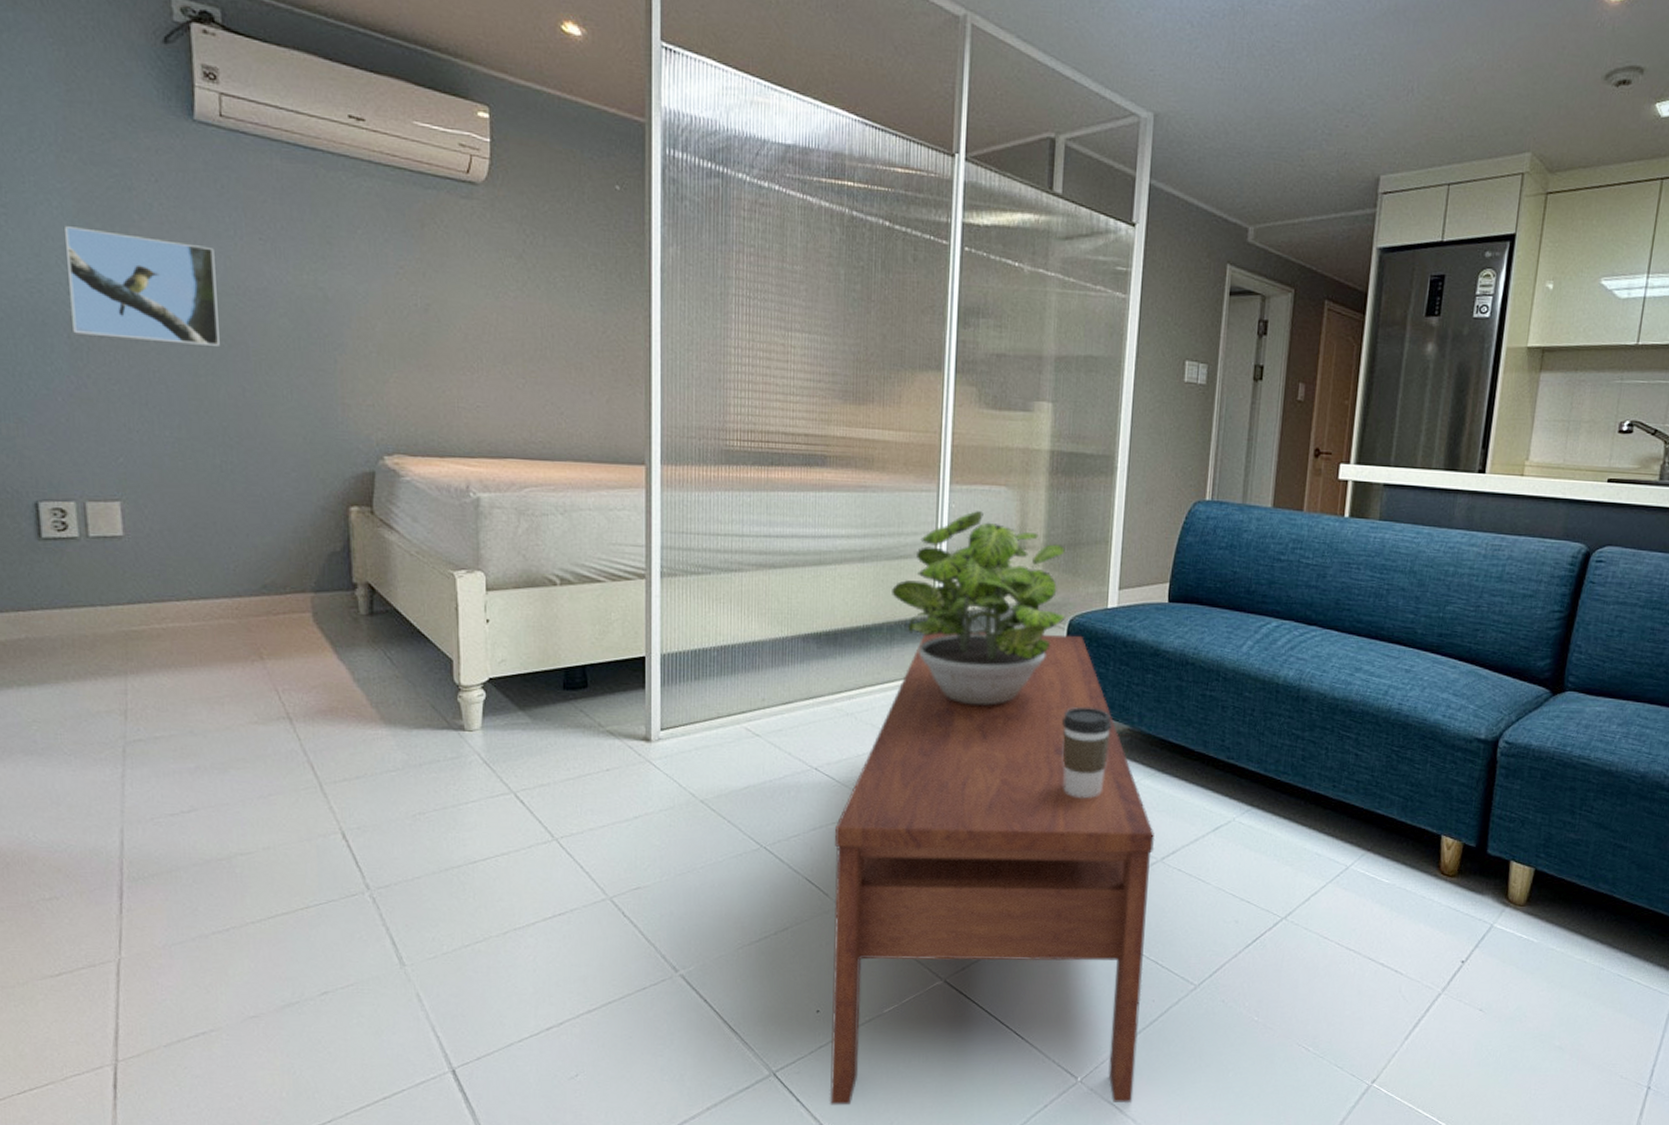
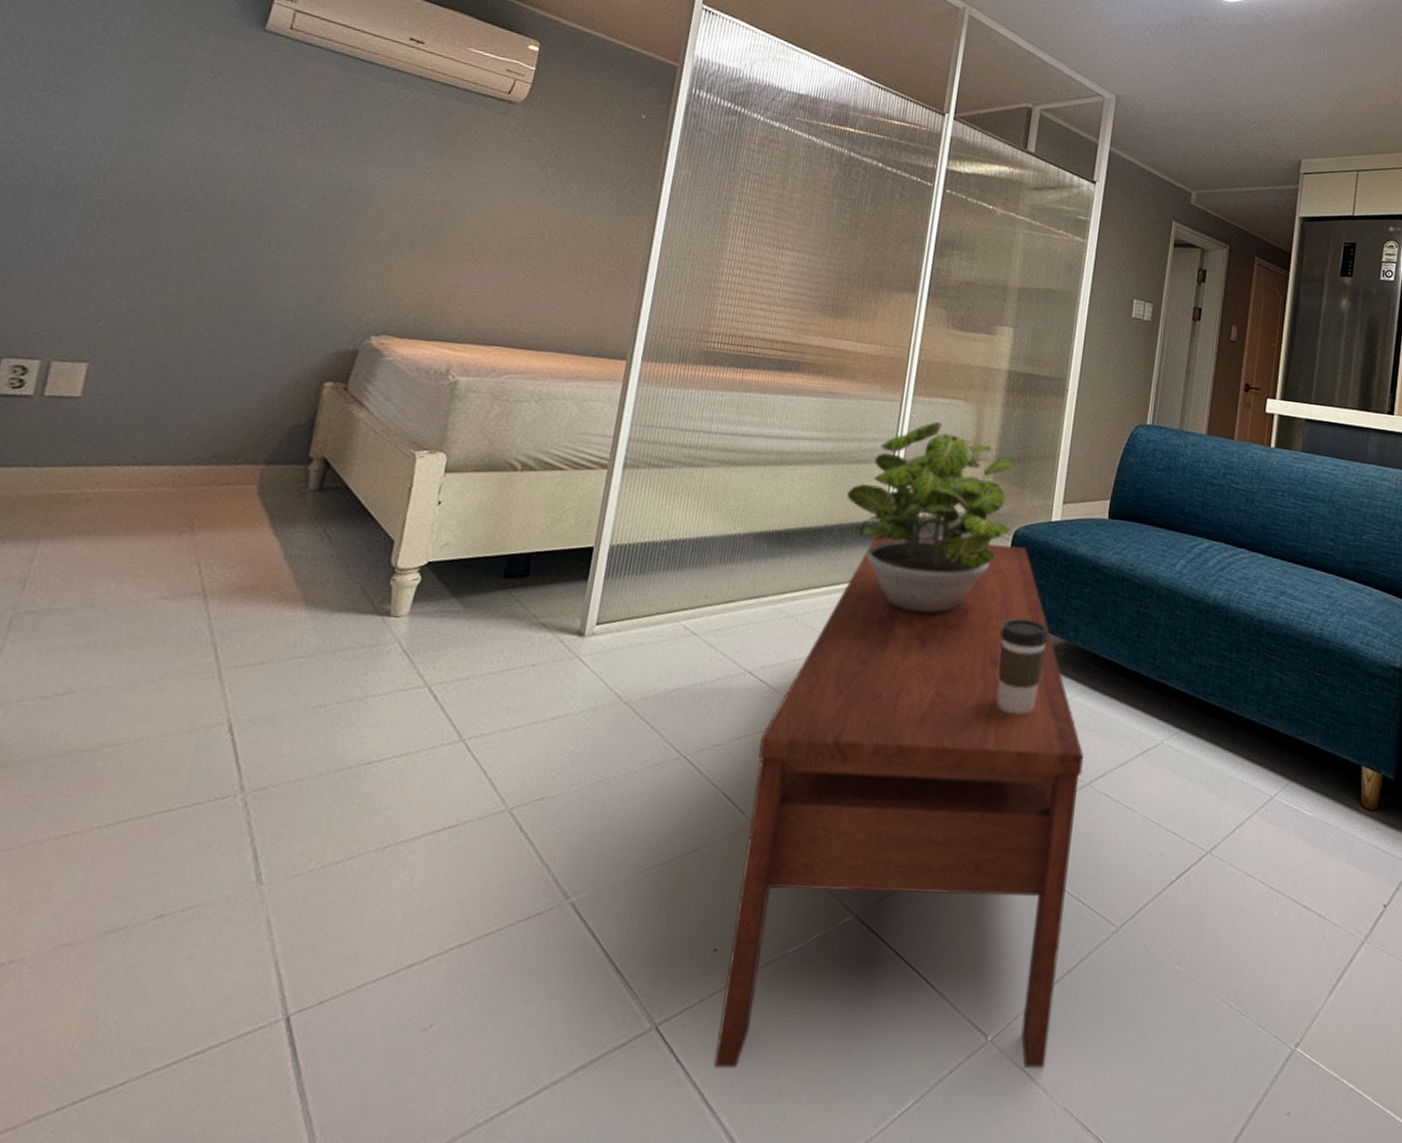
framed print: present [65,226,220,346] -> none [91,108,253,224]

